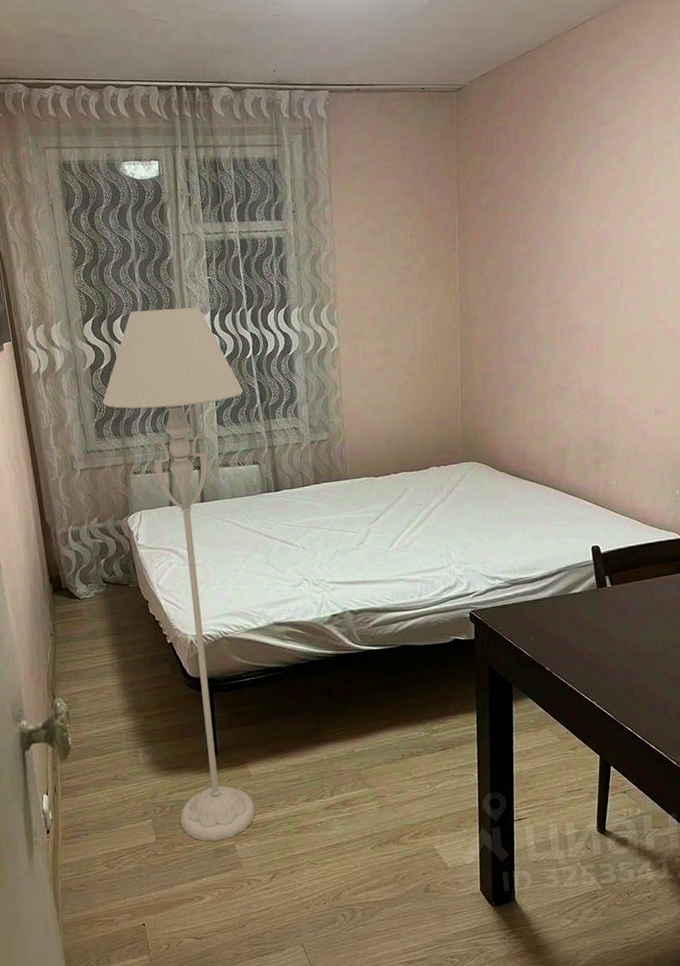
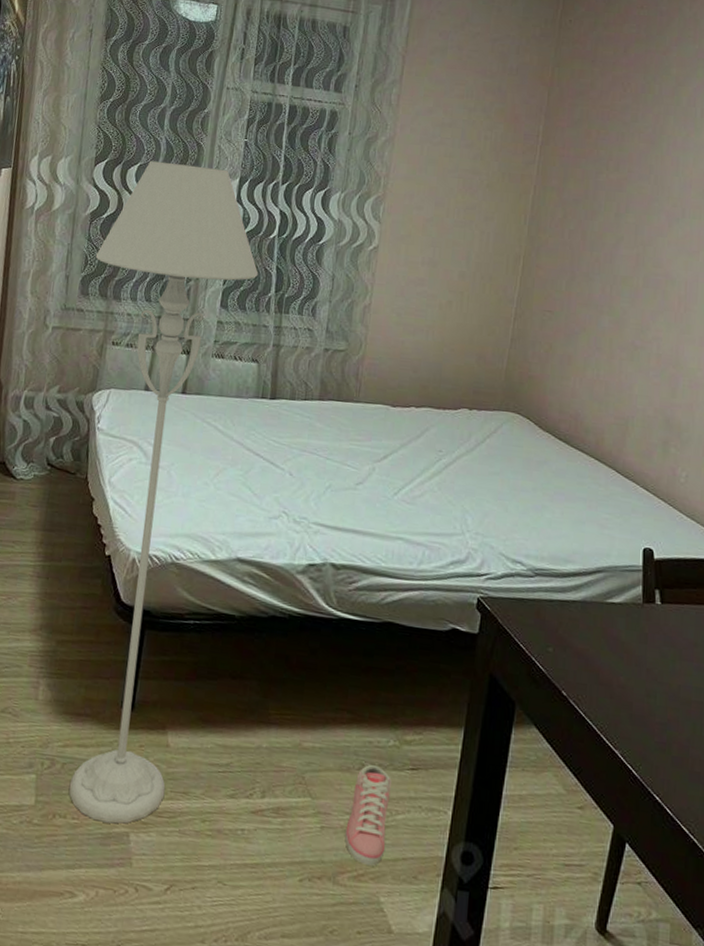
sneaker: none [399,753,432,826] -> present [345,764,392,866]

